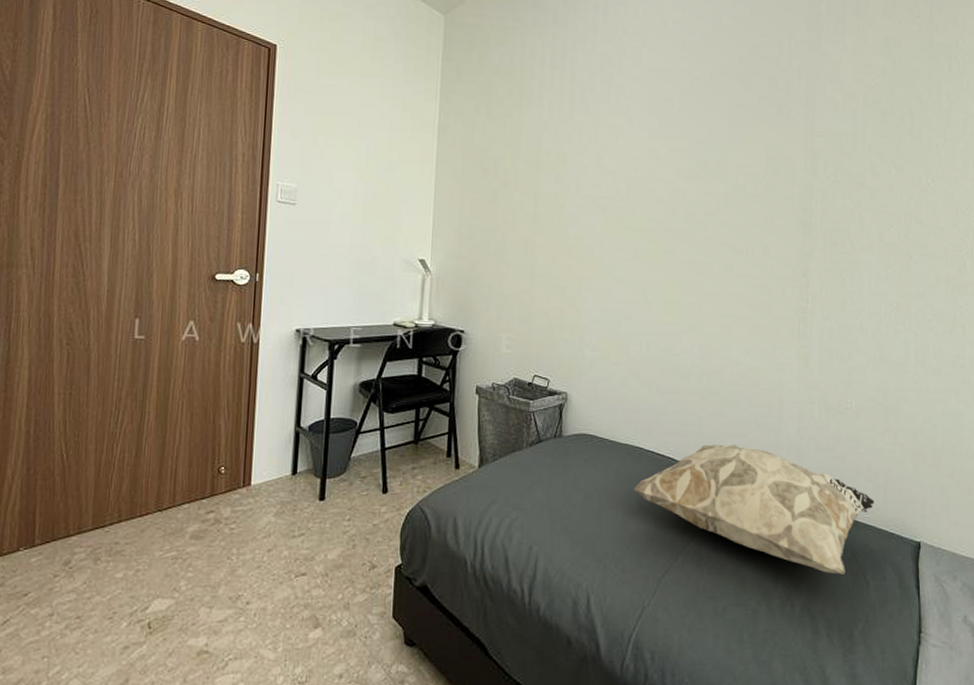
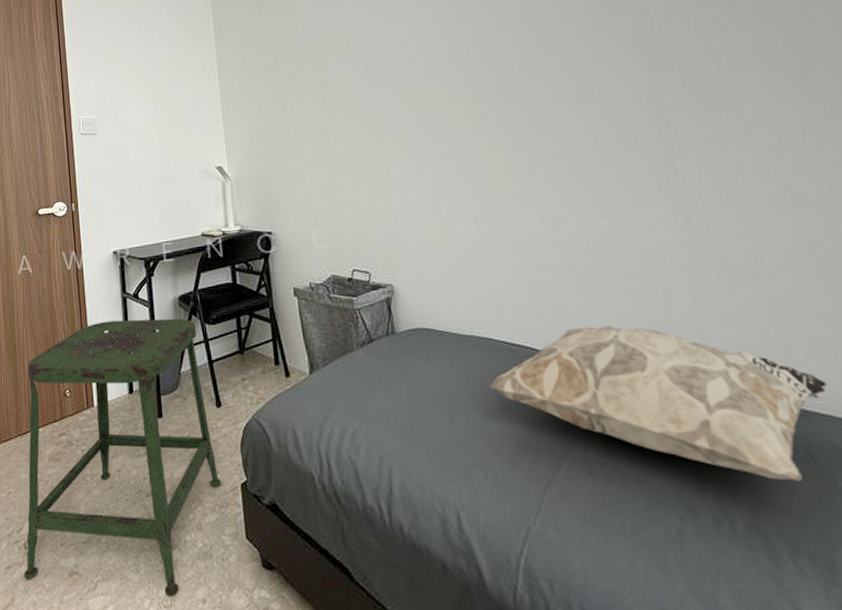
stool: none [143,399,376,674] -> present [24,318,221,598]

